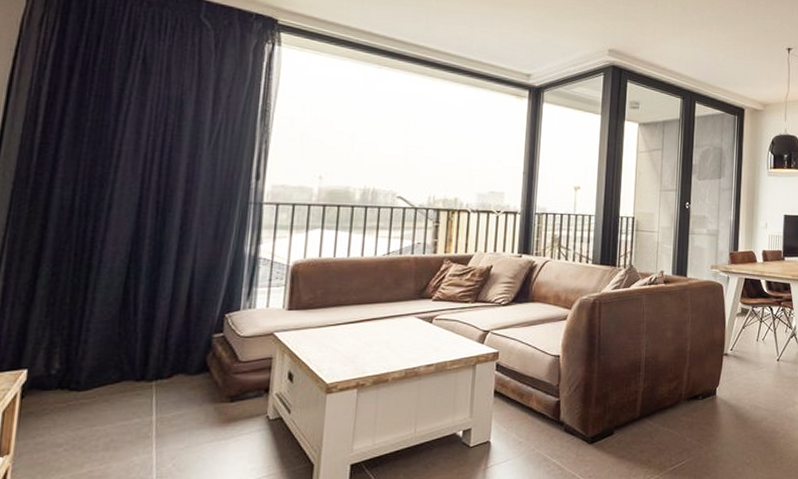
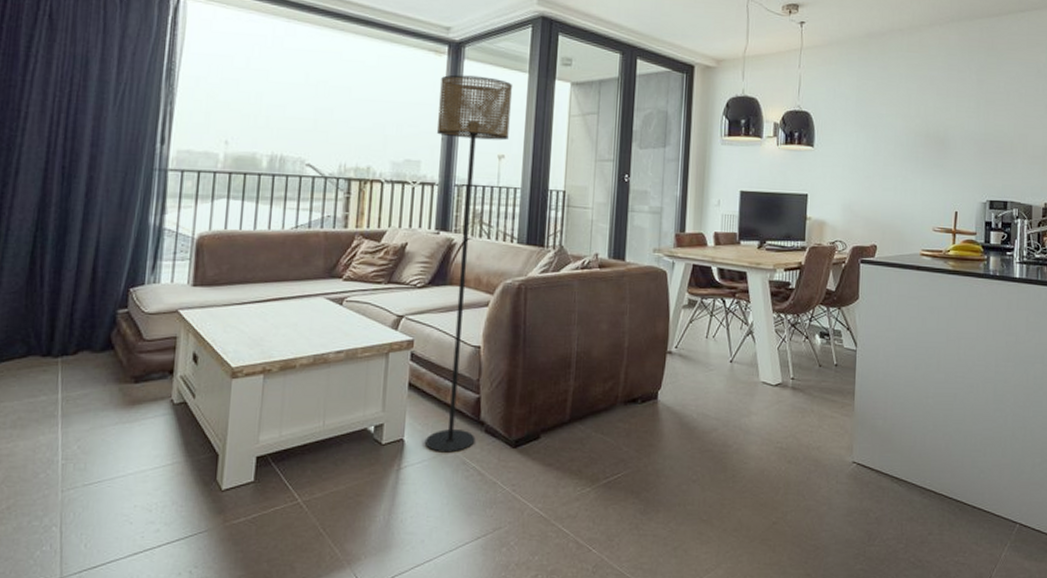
floor lamp: none [510,116,586,452] -> present [426,74,512,453]

